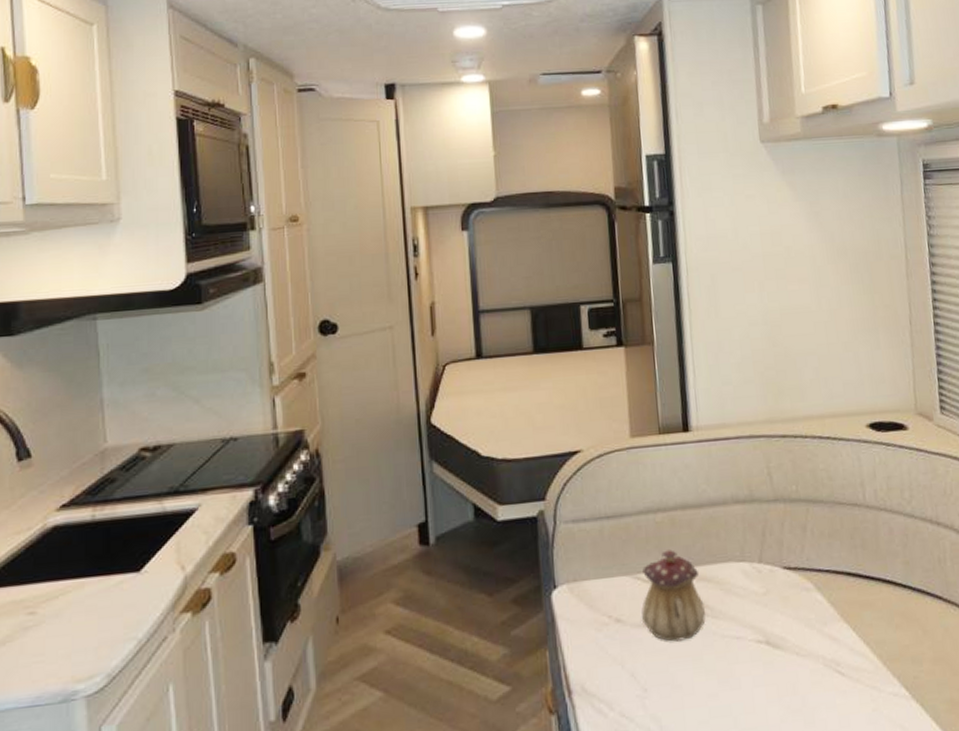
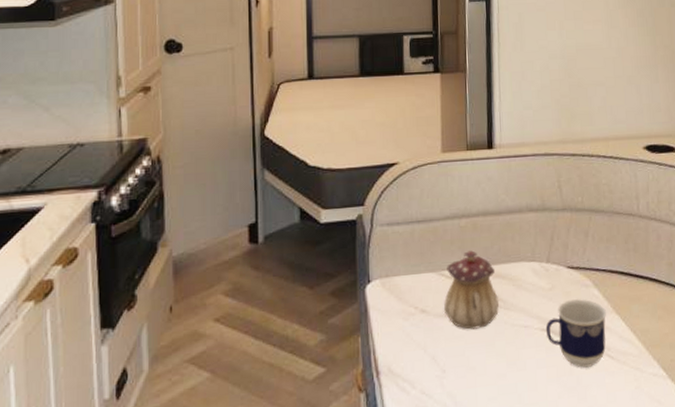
cup: none [761,605,835,687] -> present [545,299,606,368]

